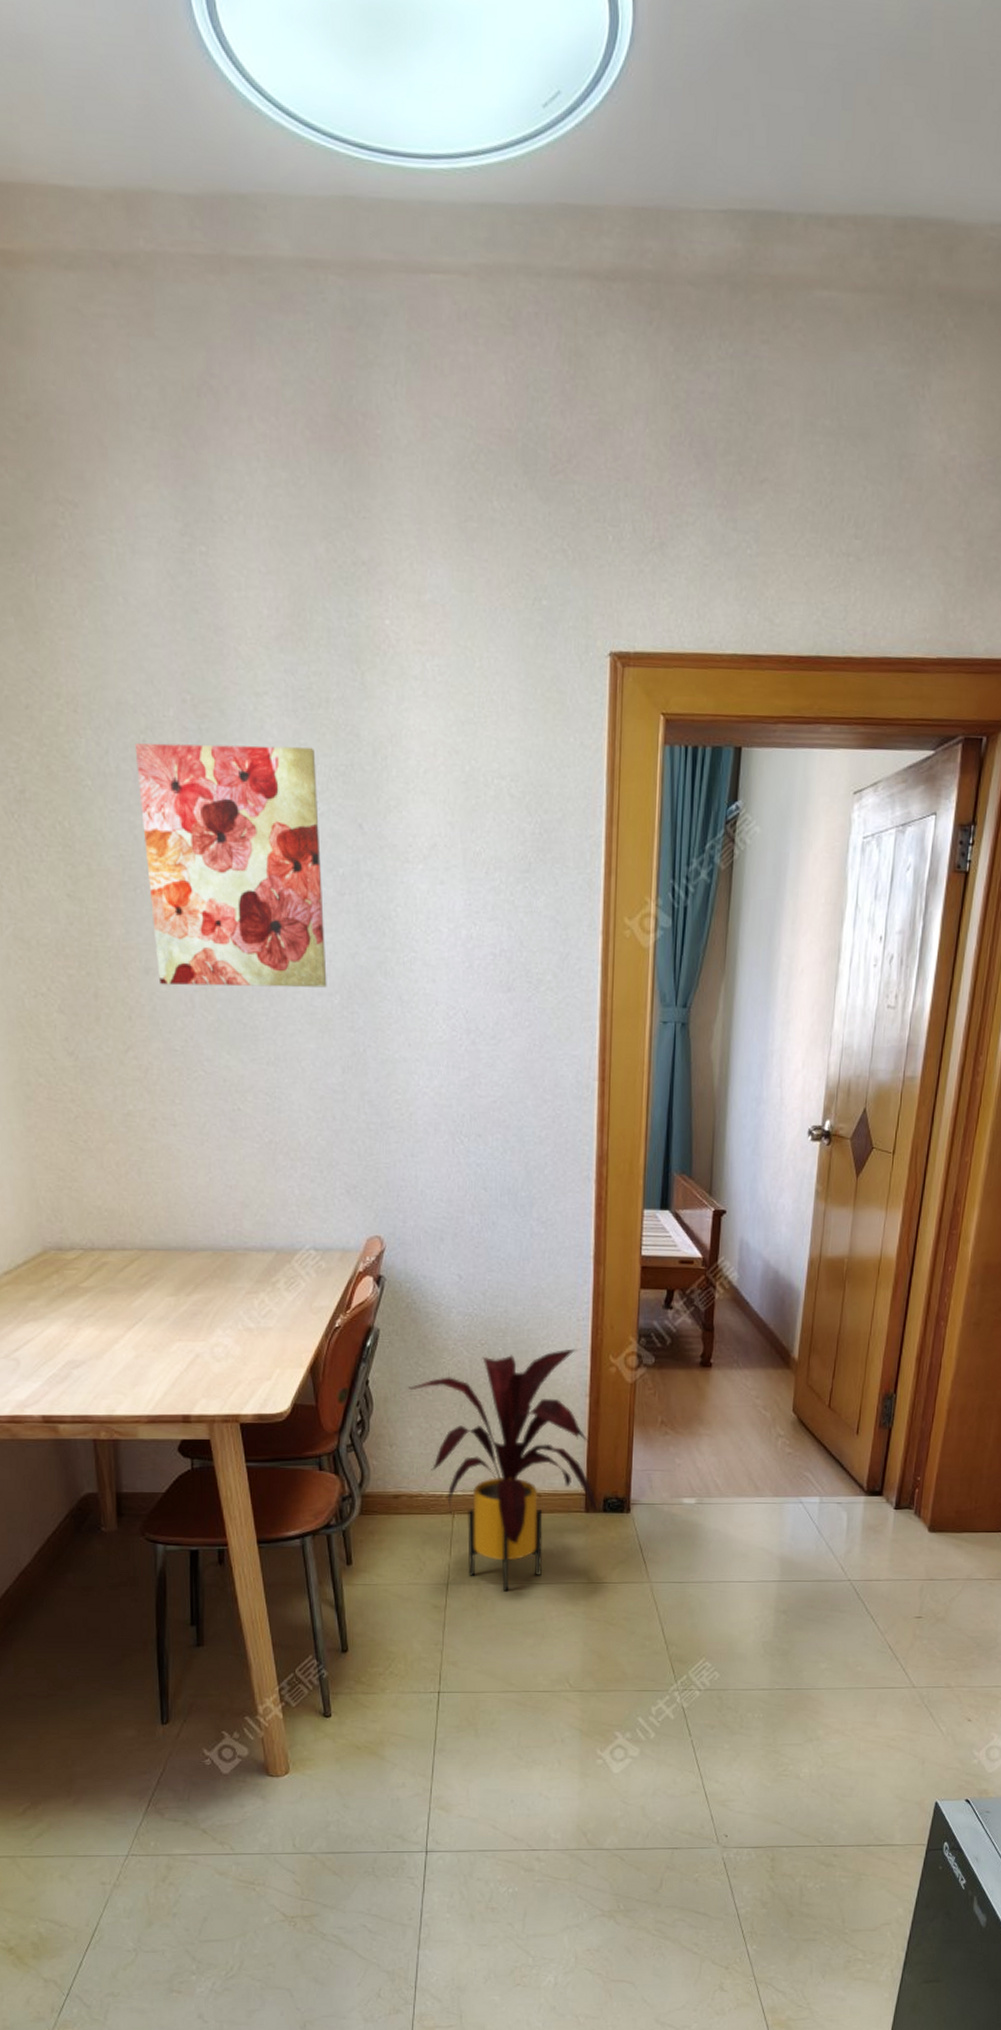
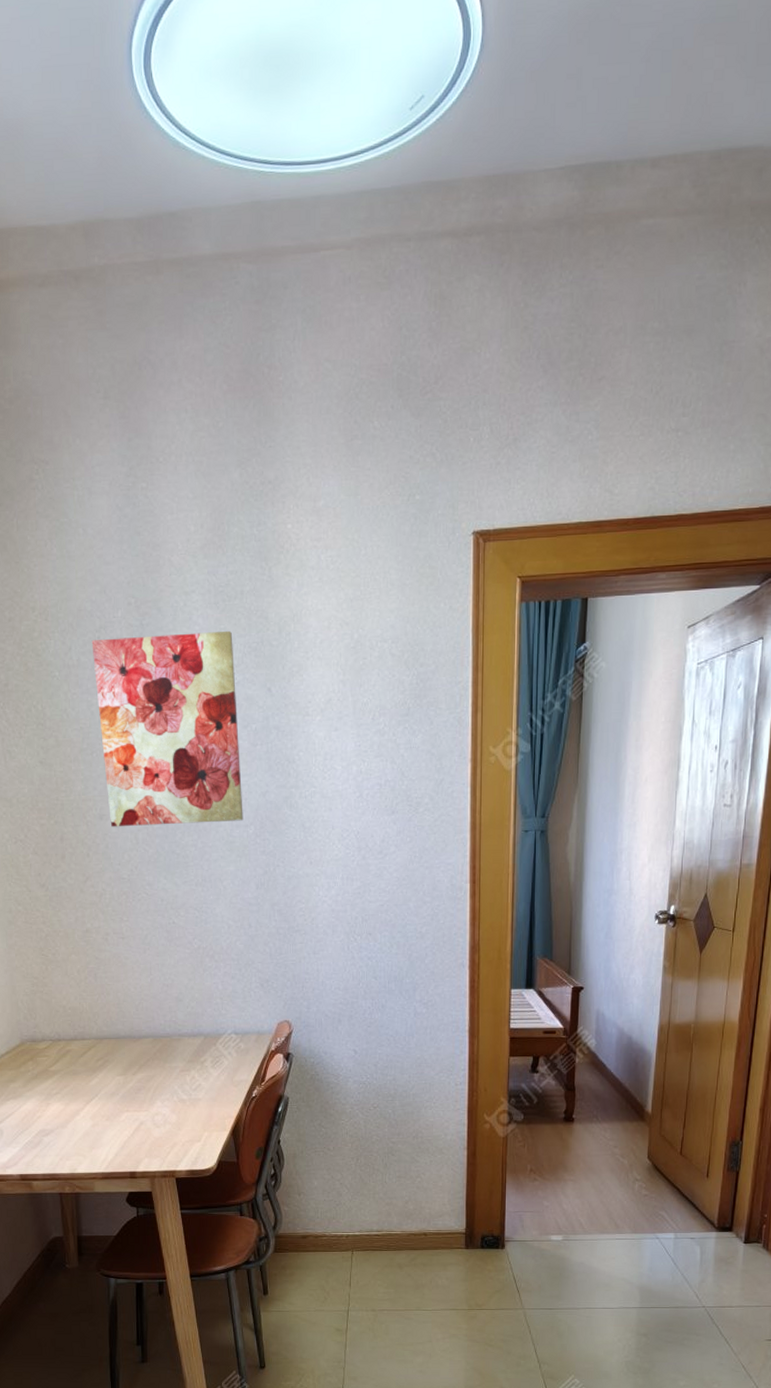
house plant: present [407,1348,597,1592] -> none [313,1109,475,1317]

